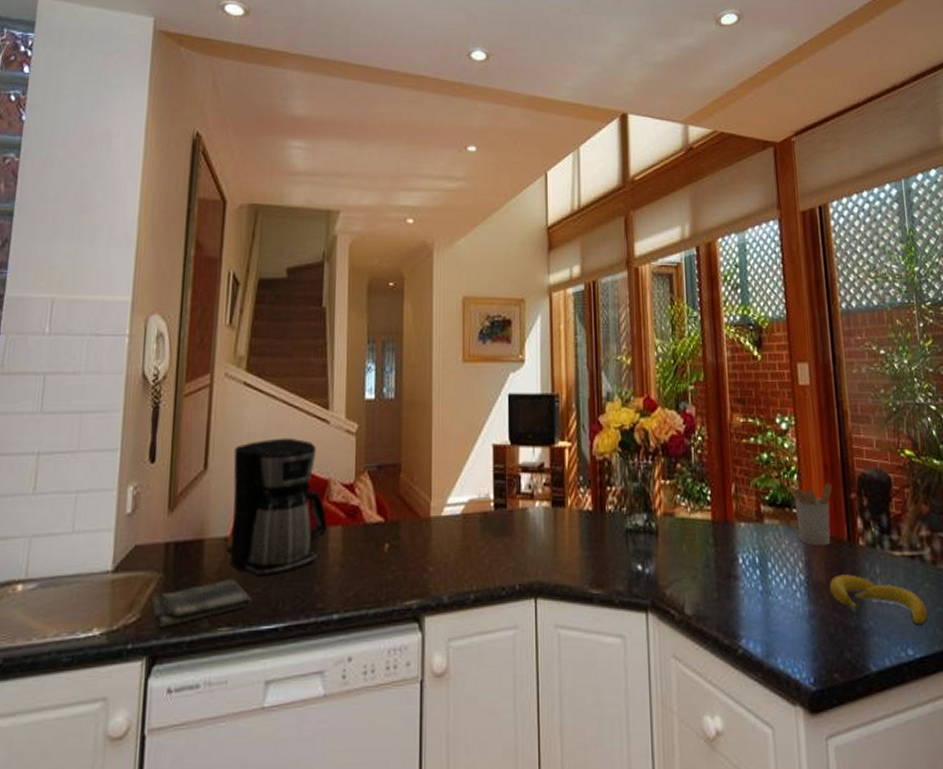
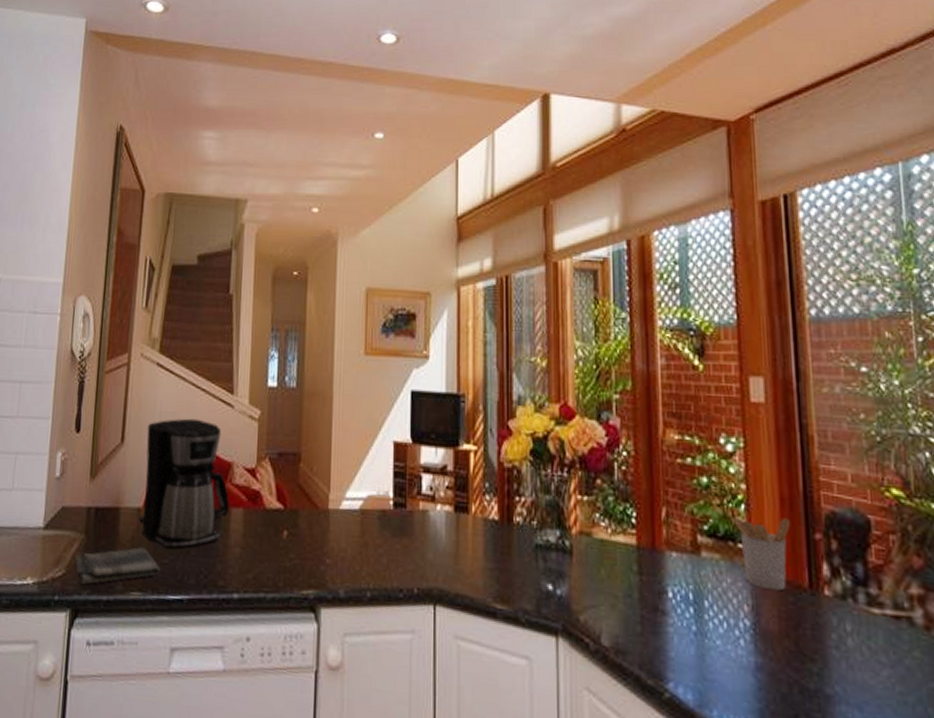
banana: present [829,574,928,625] -> none [782,626,917,700]

